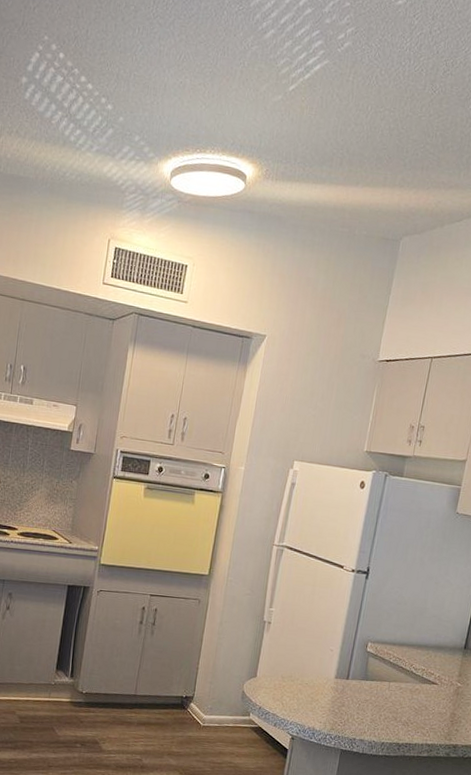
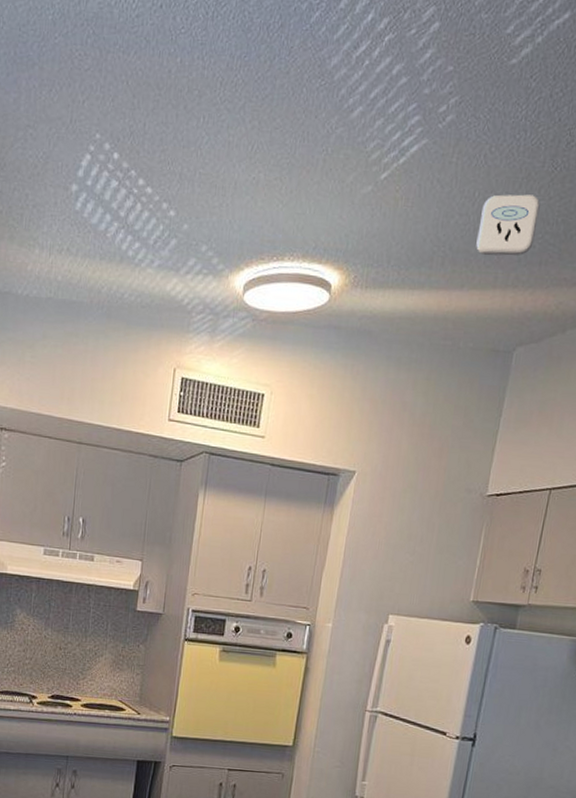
smoke detector: none [369,110,422,161] -> present [476,194,540,256]

